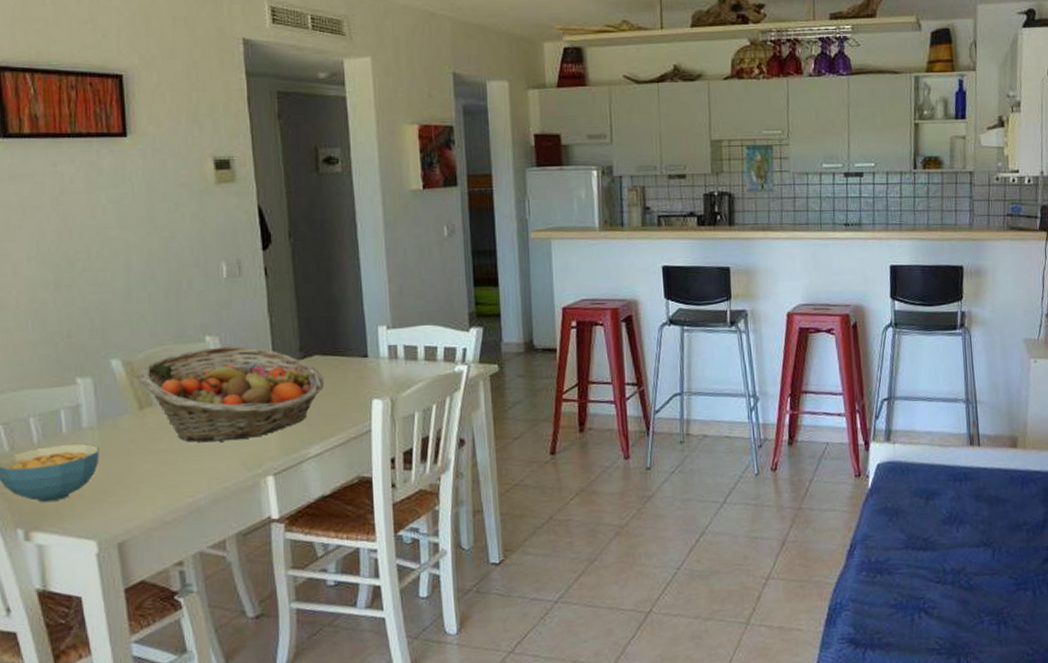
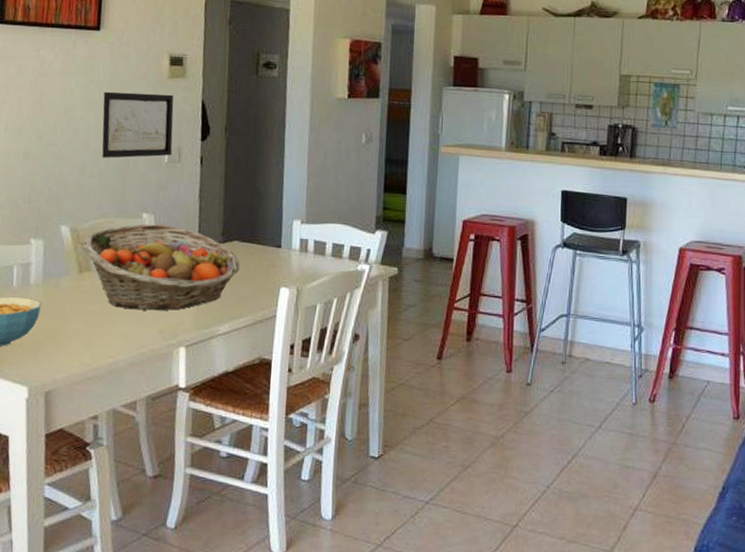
wall art: none [141,202,231,280] -> present [102,91,174,158]

